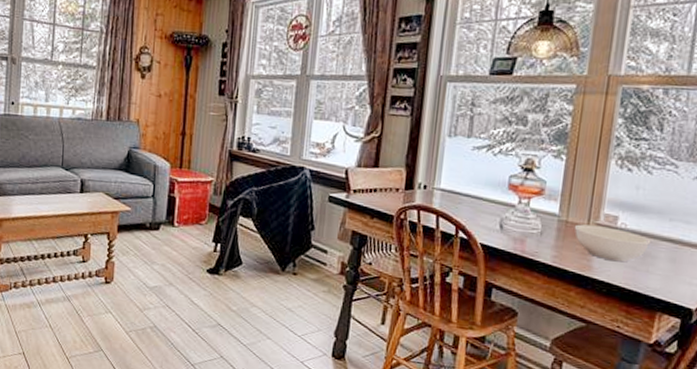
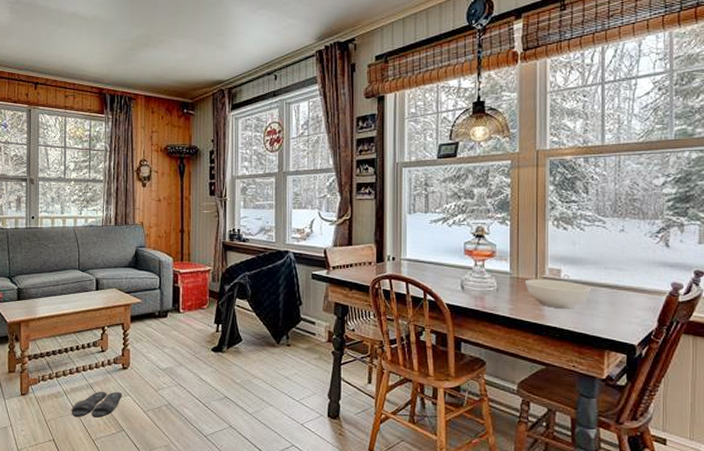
slippers: none [45,305,102,334] -> present [71,391,122,418]

